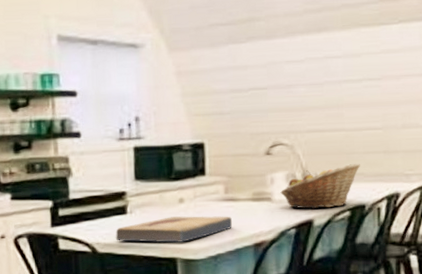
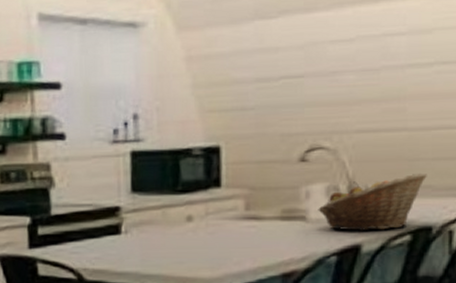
fish fossil: present [116,216,232,243] -> none [107,237,254,270]

